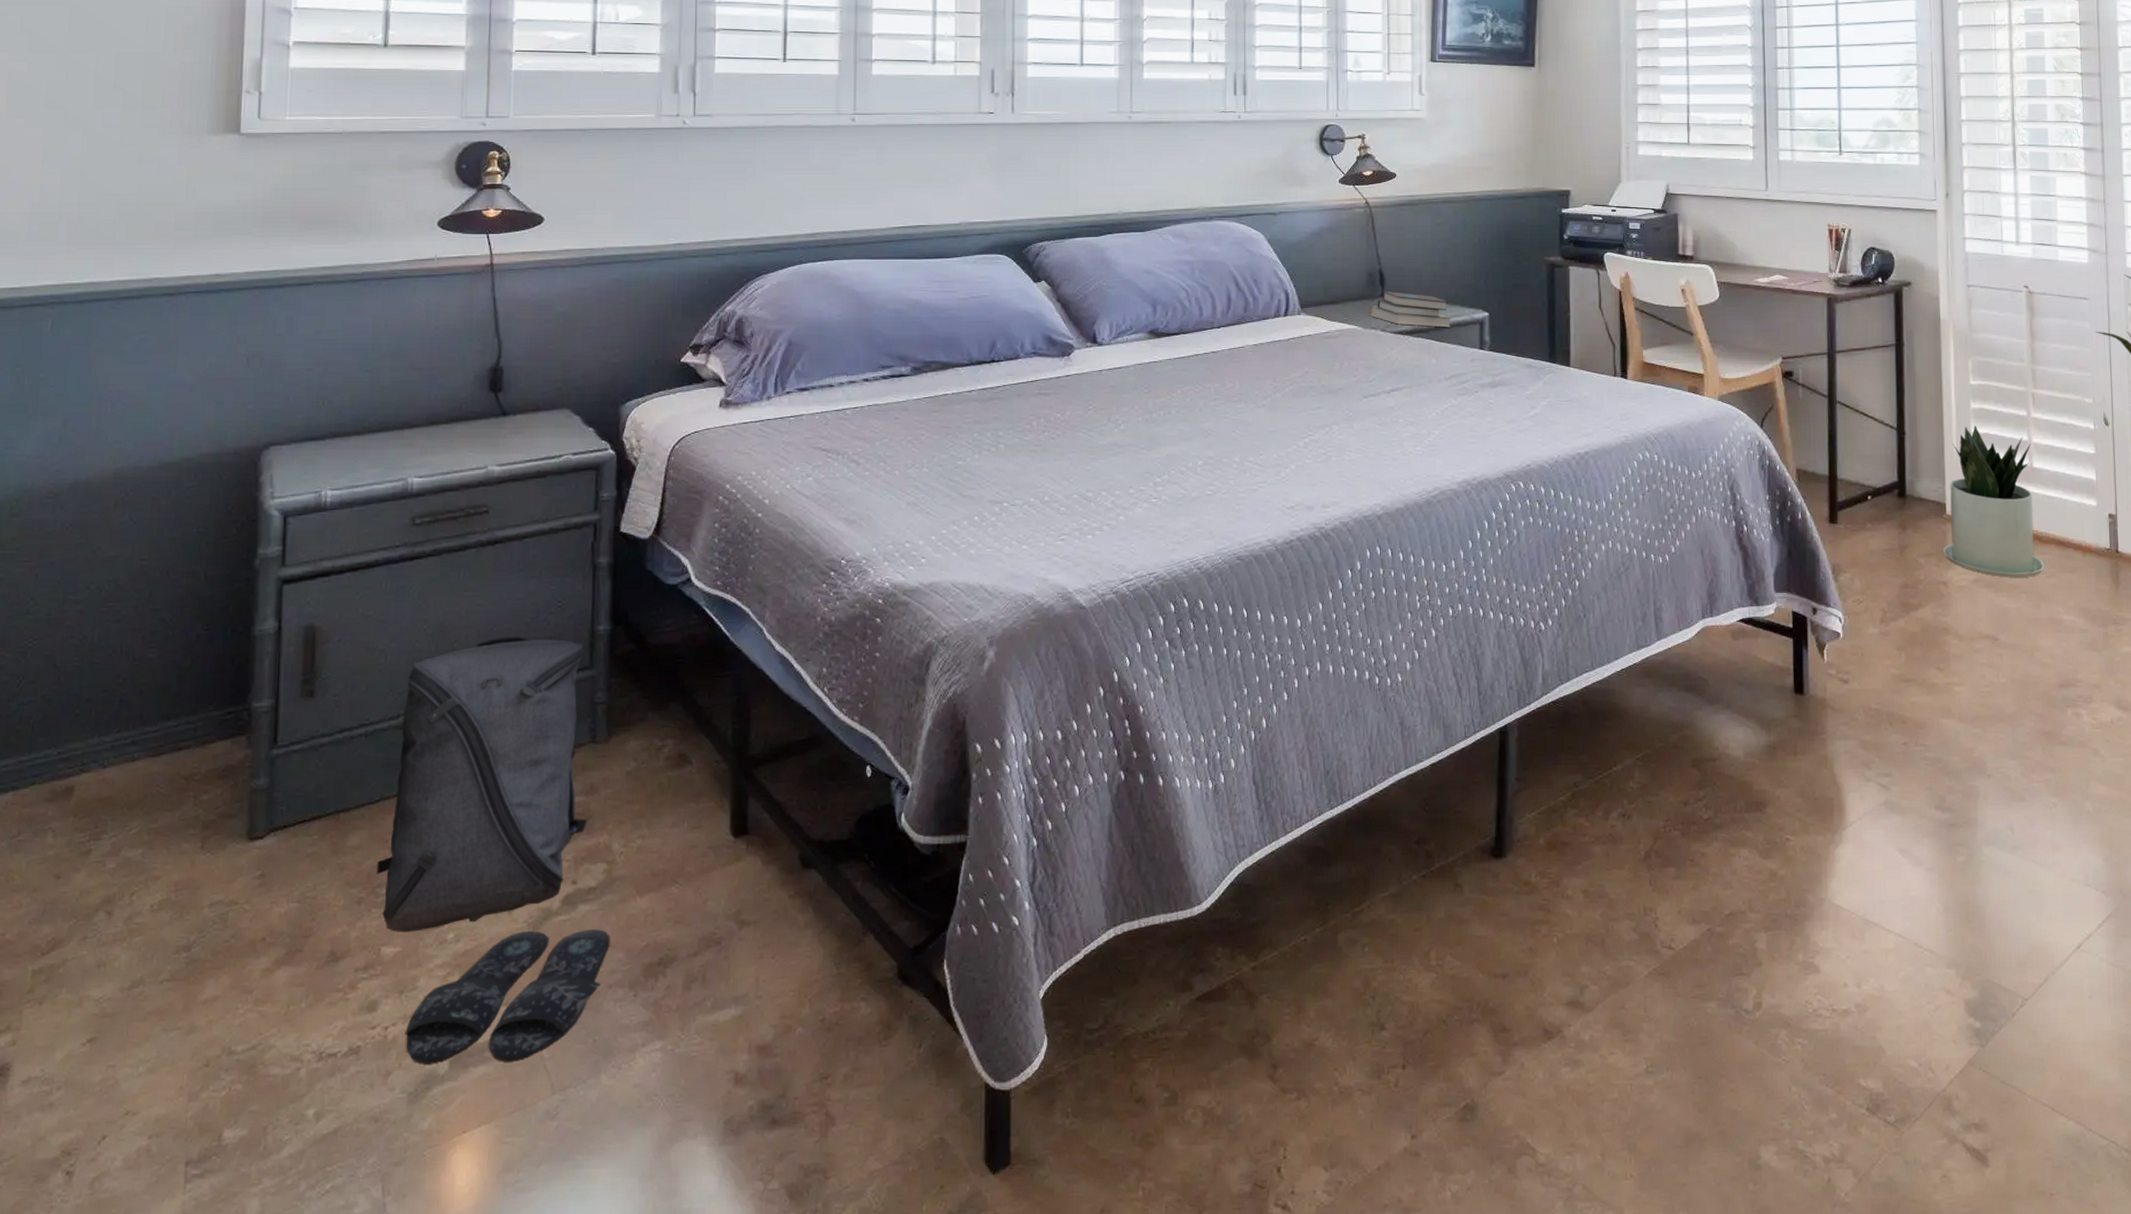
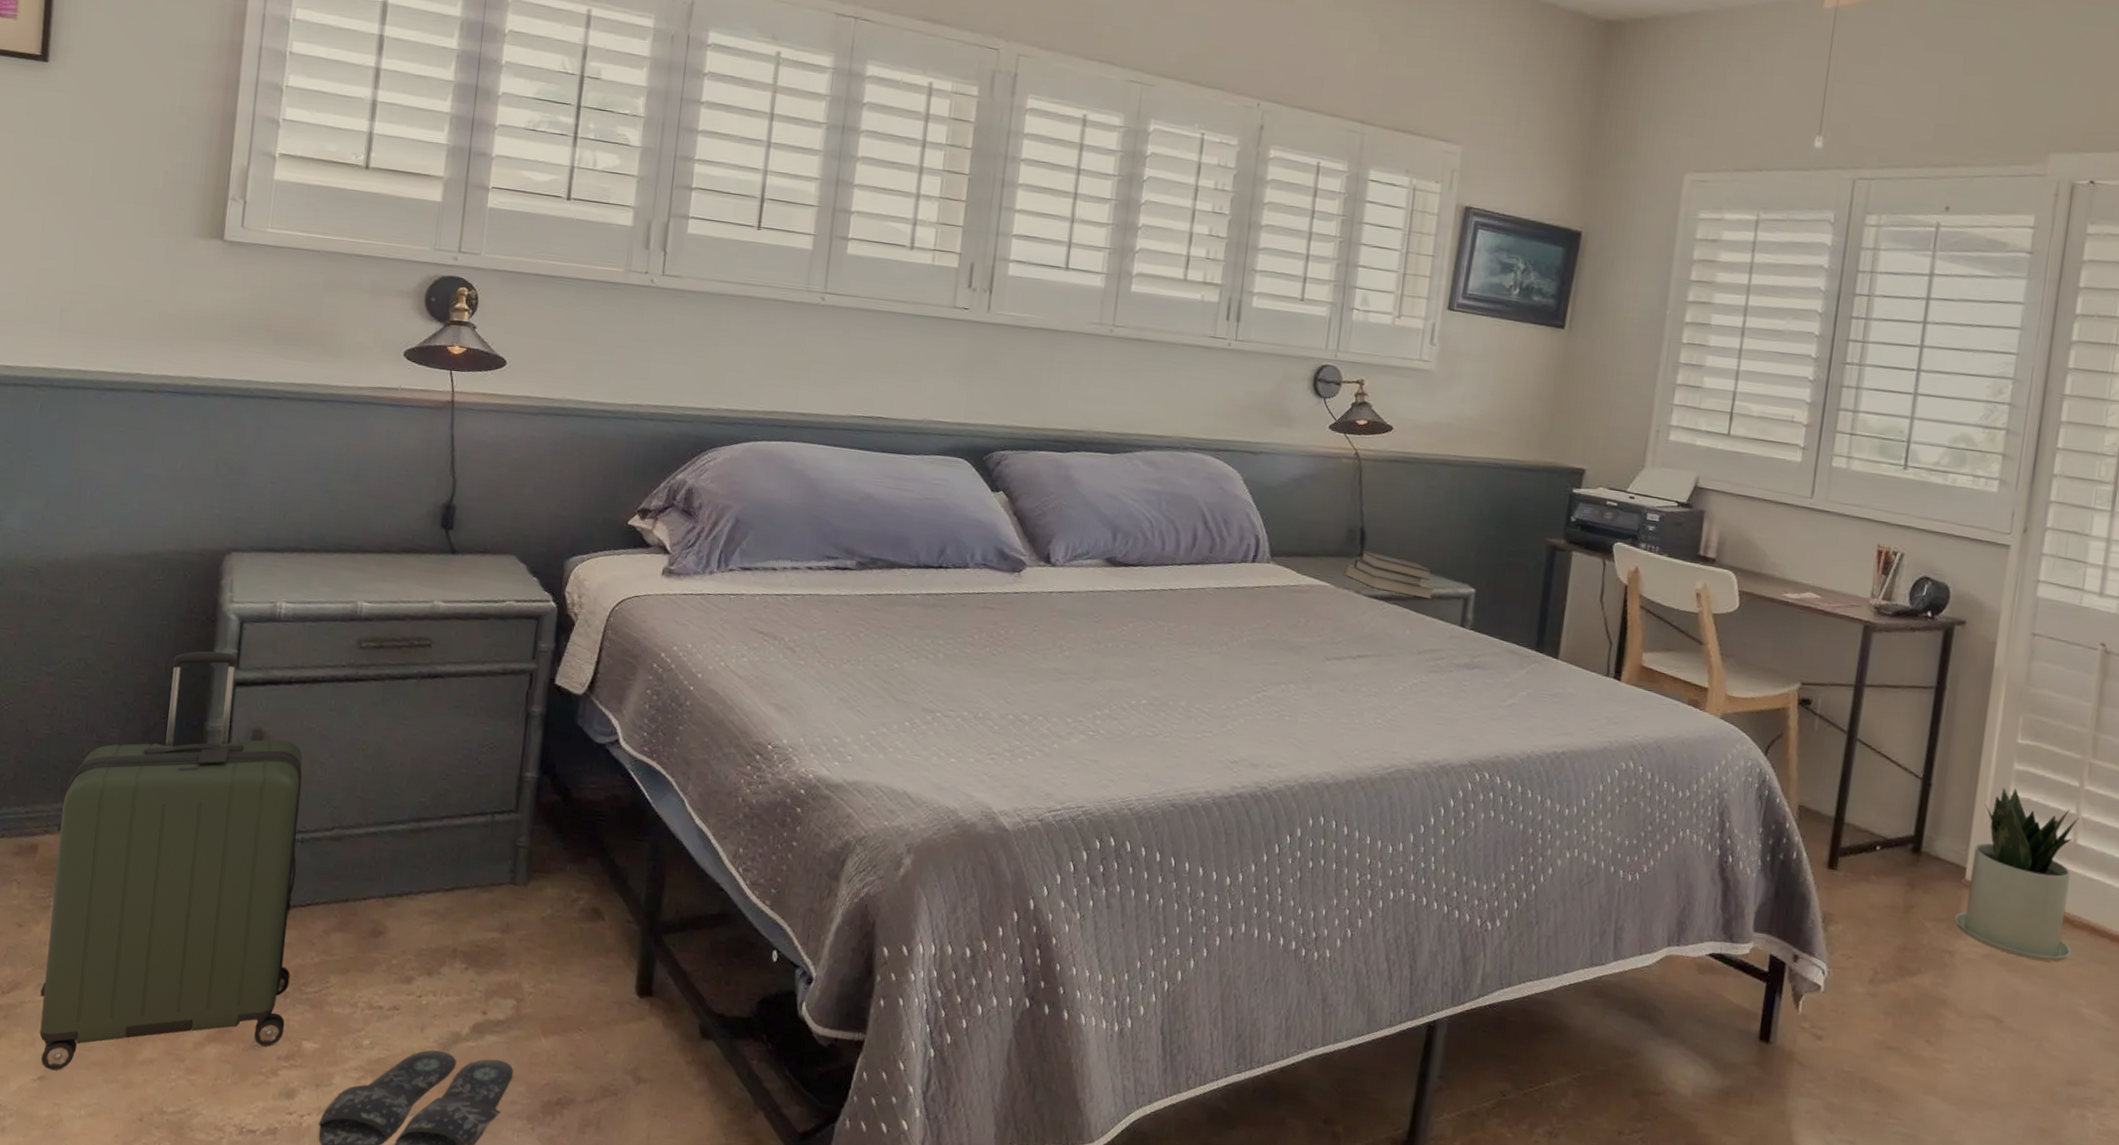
suitcase: none [85,551,363,1030] -> present [39,651,303,1071]
backpack: present [376,636,588,933] -> none [303,768,511,1034]

